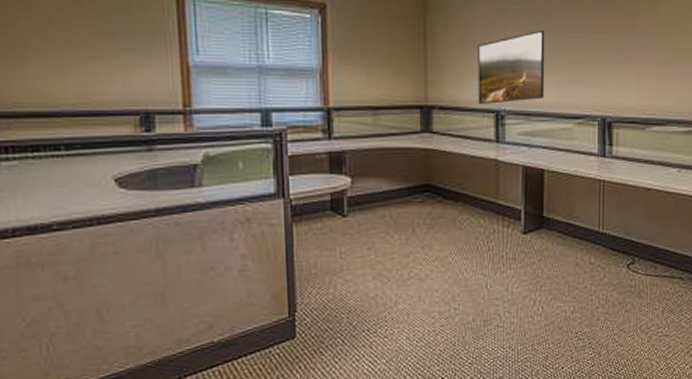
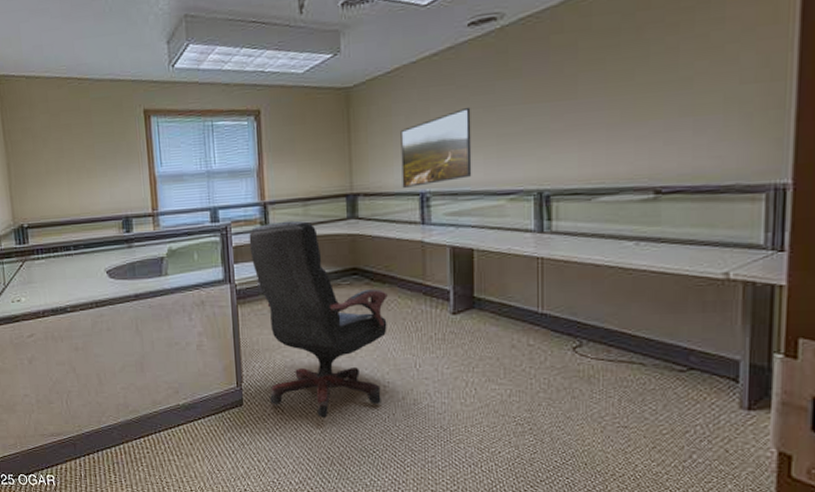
office chair: none [308,130,461,346] -> present [249,220,388,418]

